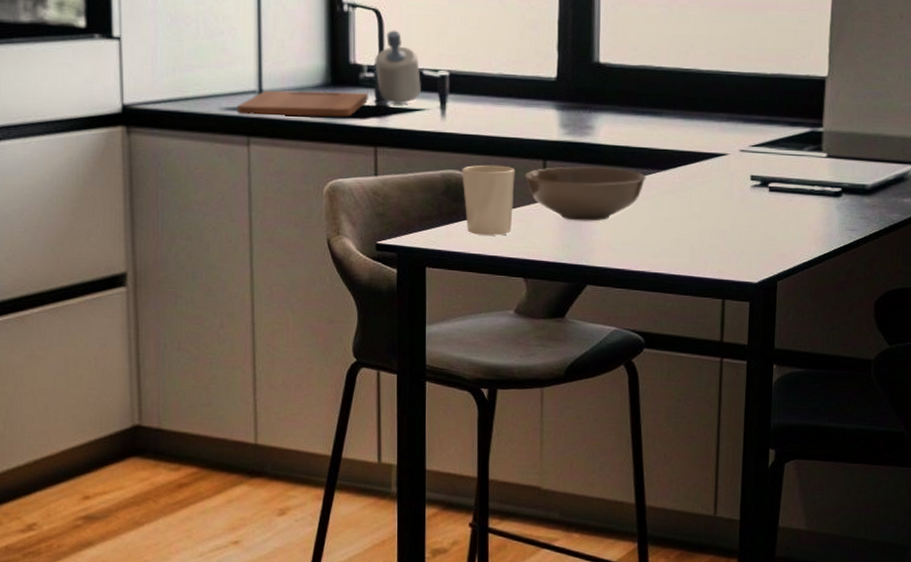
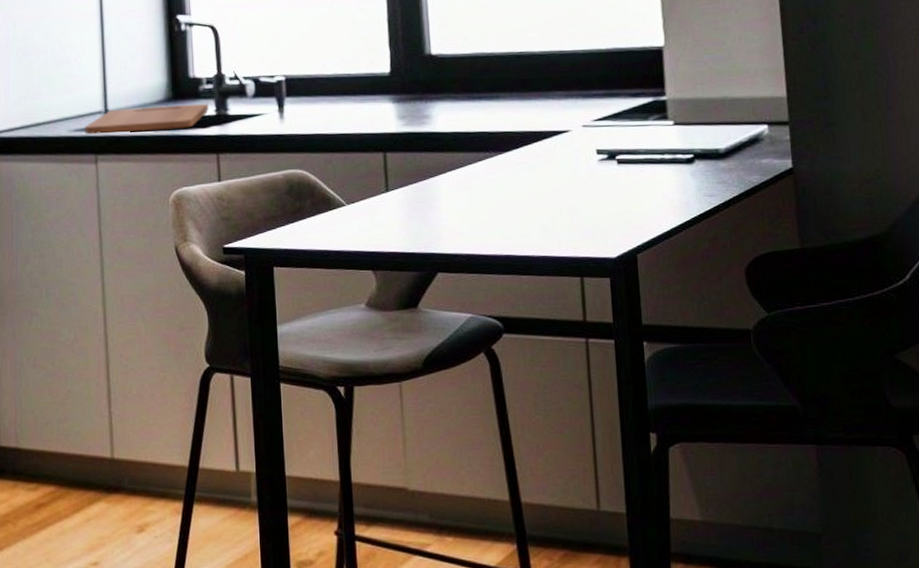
soap dispenser: present [375,30,421,104] -> none [213,43,259,112]
mug: present [462,164,515,236] -> none [303,161,357,231]
bowl: present [525,166,646,221] -> none [366,154,489,209]

